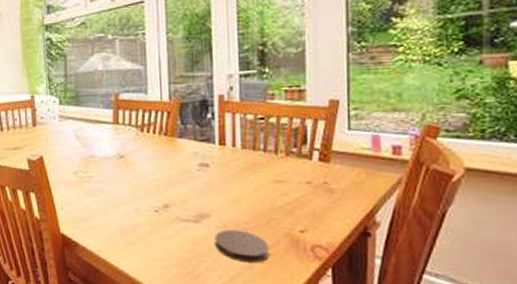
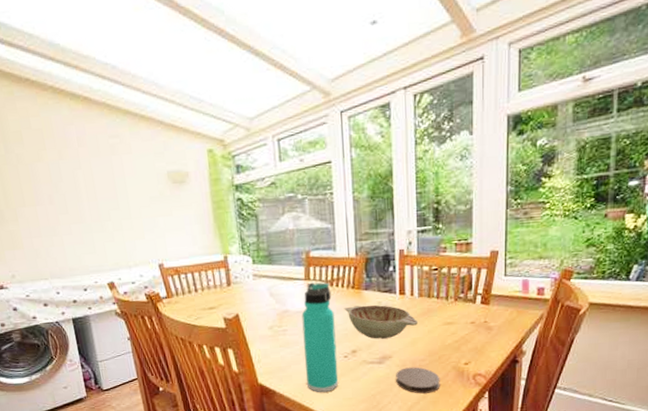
thermos bottle: none [109,126,148,250] -> present [301,282,339,393]
decorative bowl: none [155,154,242,194] -> present [344,305,419,339]

